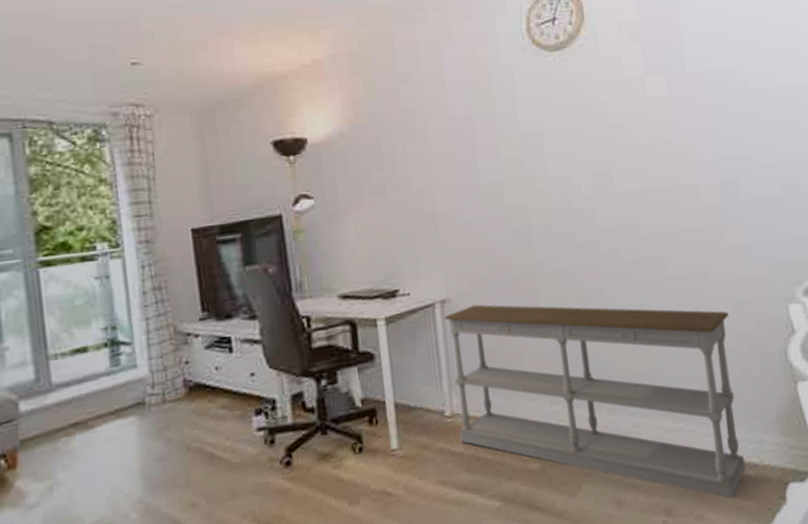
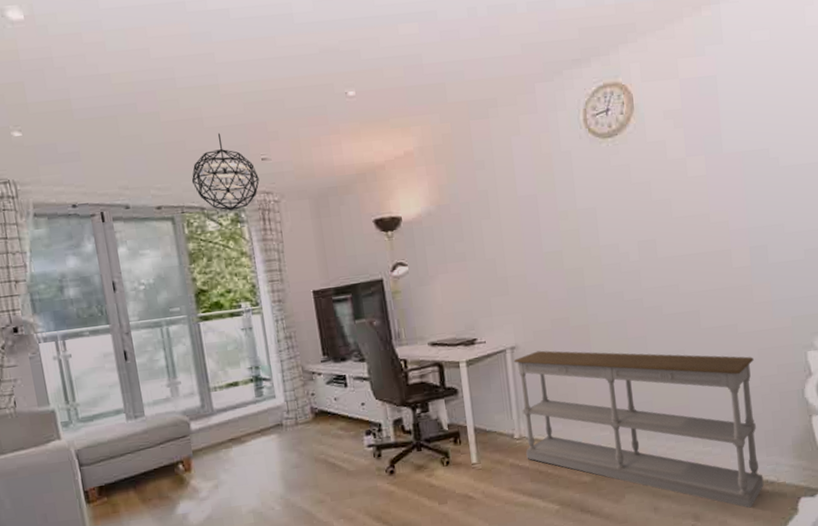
pendant light: none [37,29,127,127] -> present [191,133,260,211]

